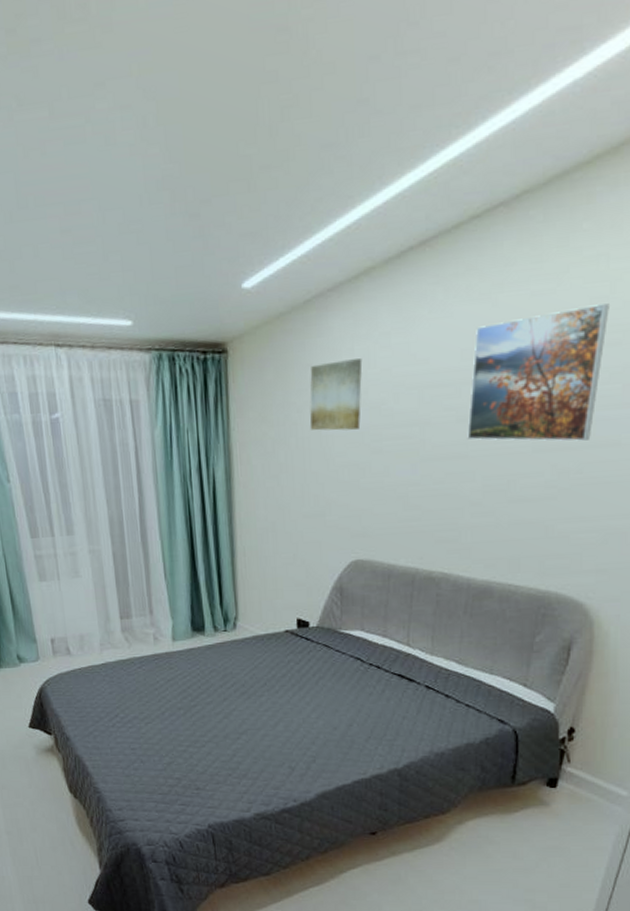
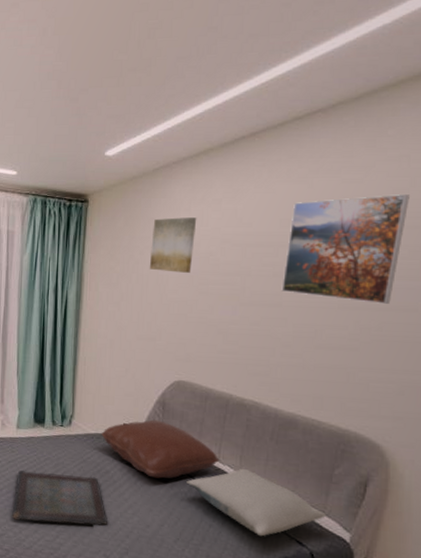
serving tray: none [178,683,289,745] -> present [12,470,107,526]
pillow: none [272,609,409,675] -> present [101,419,220,479]
pillow: none [374,649,529,721] -> present [186,468,327,537]

